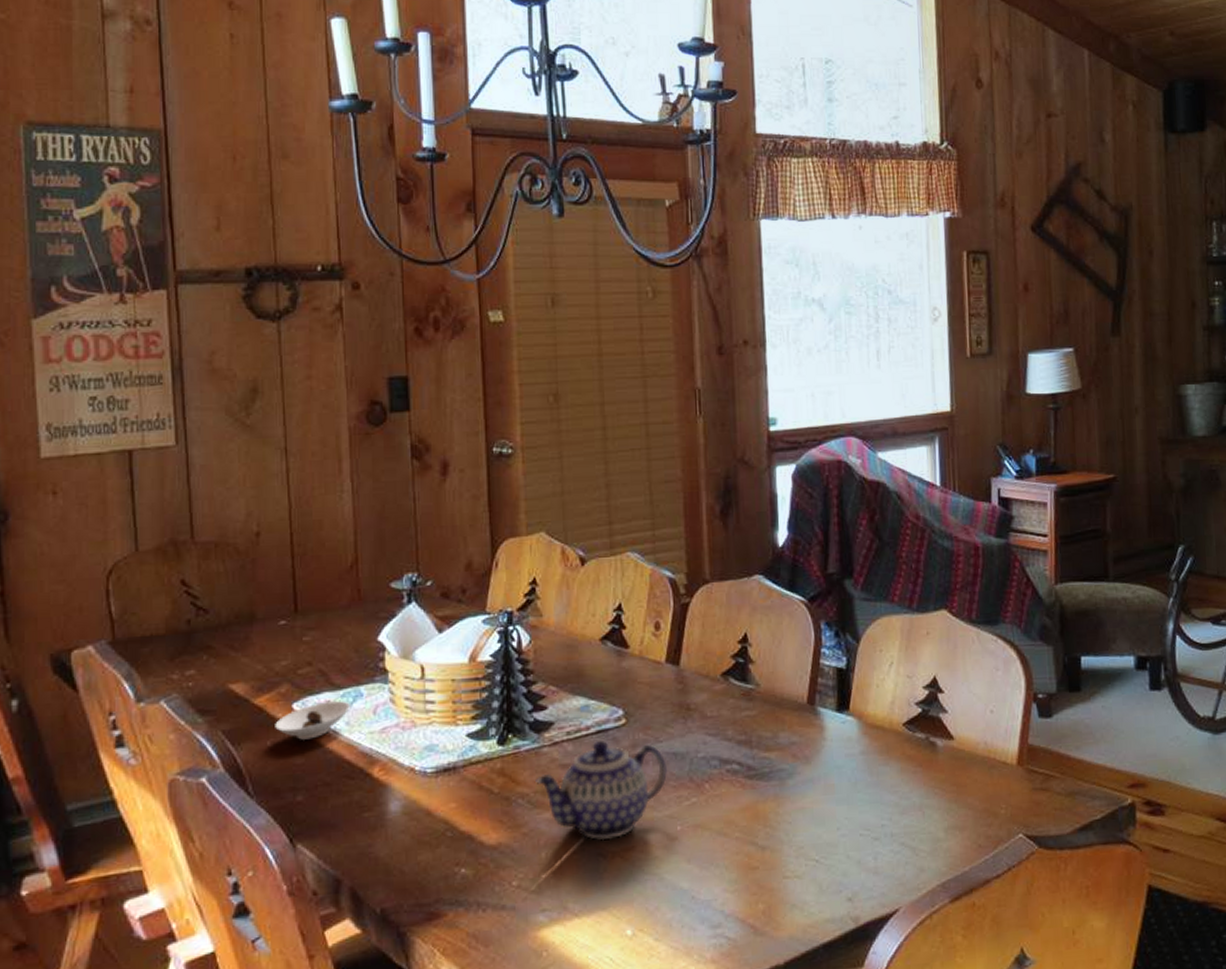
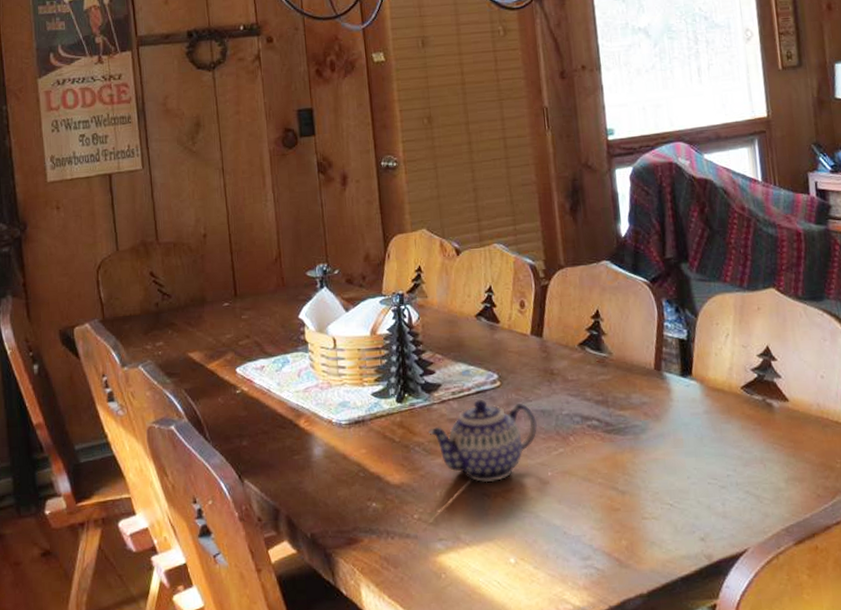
saucer: present [275,701,350,740] -> none [224,366,280,397]

